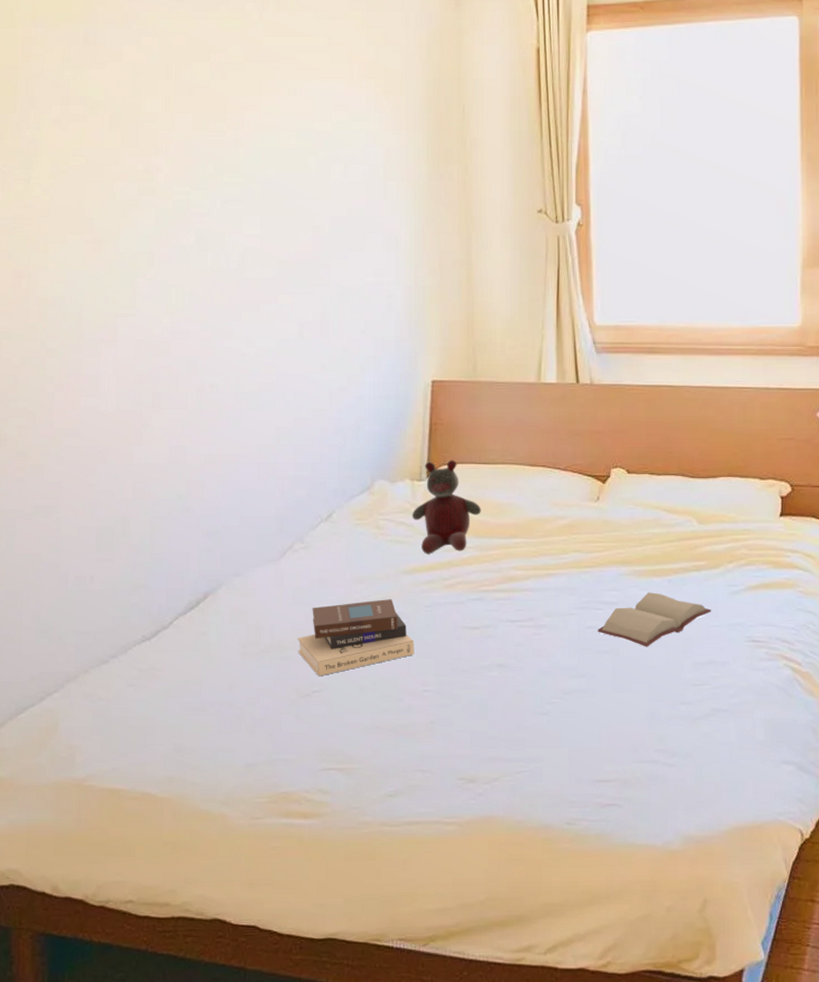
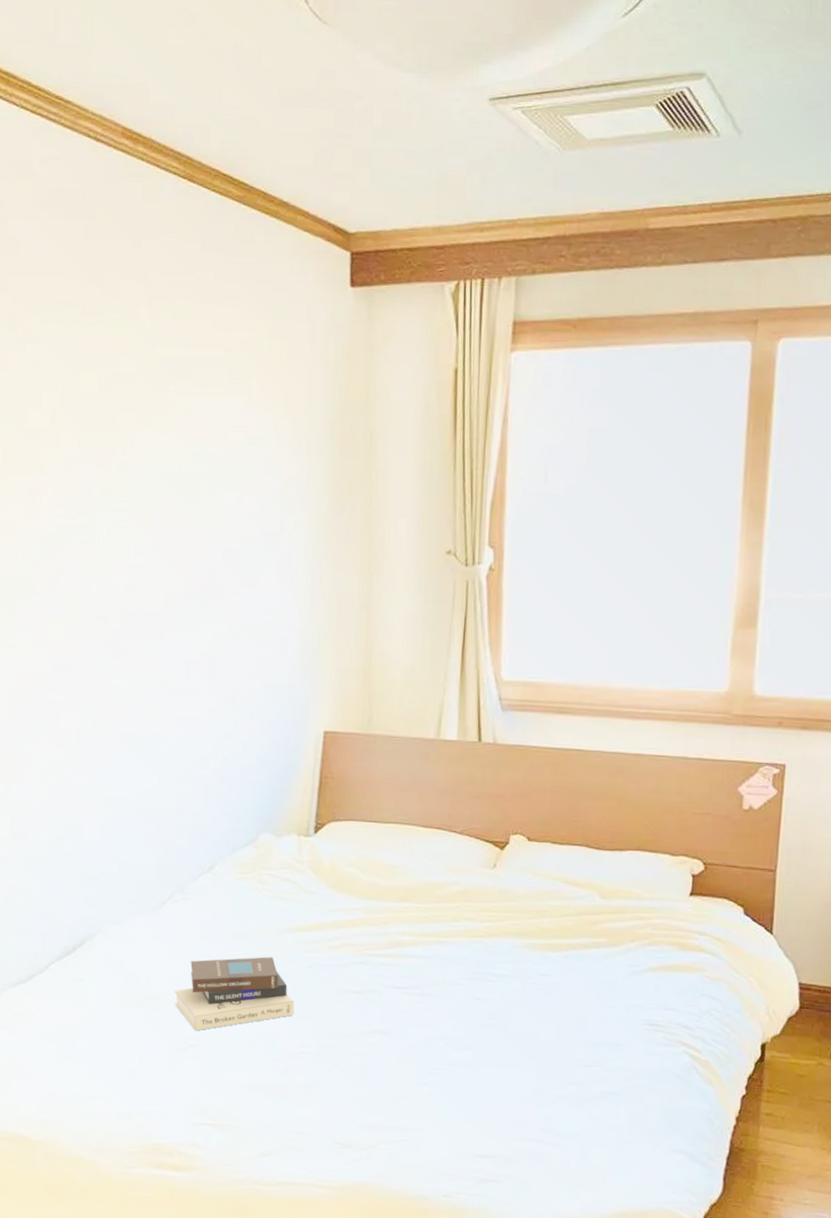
stuffed bear: present [412,460,481,554] -> none [297,816,370,913]
hardback book: present [597,592,712,647] -> none [486,967,609,1024]

